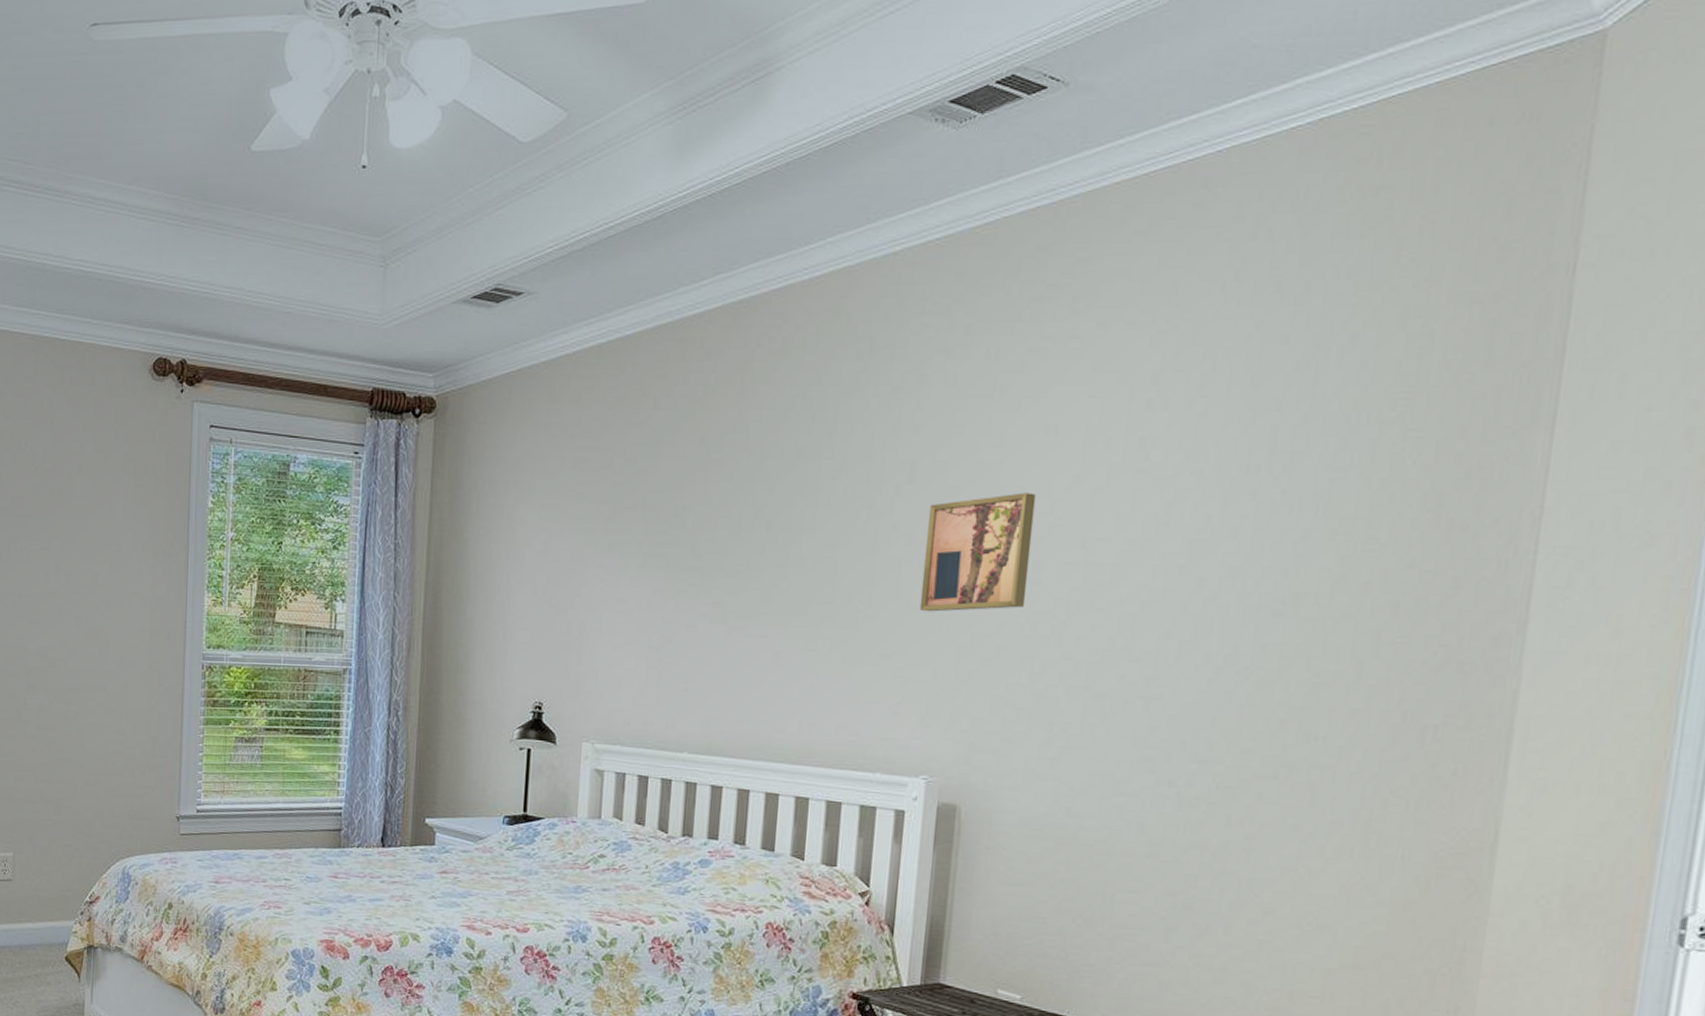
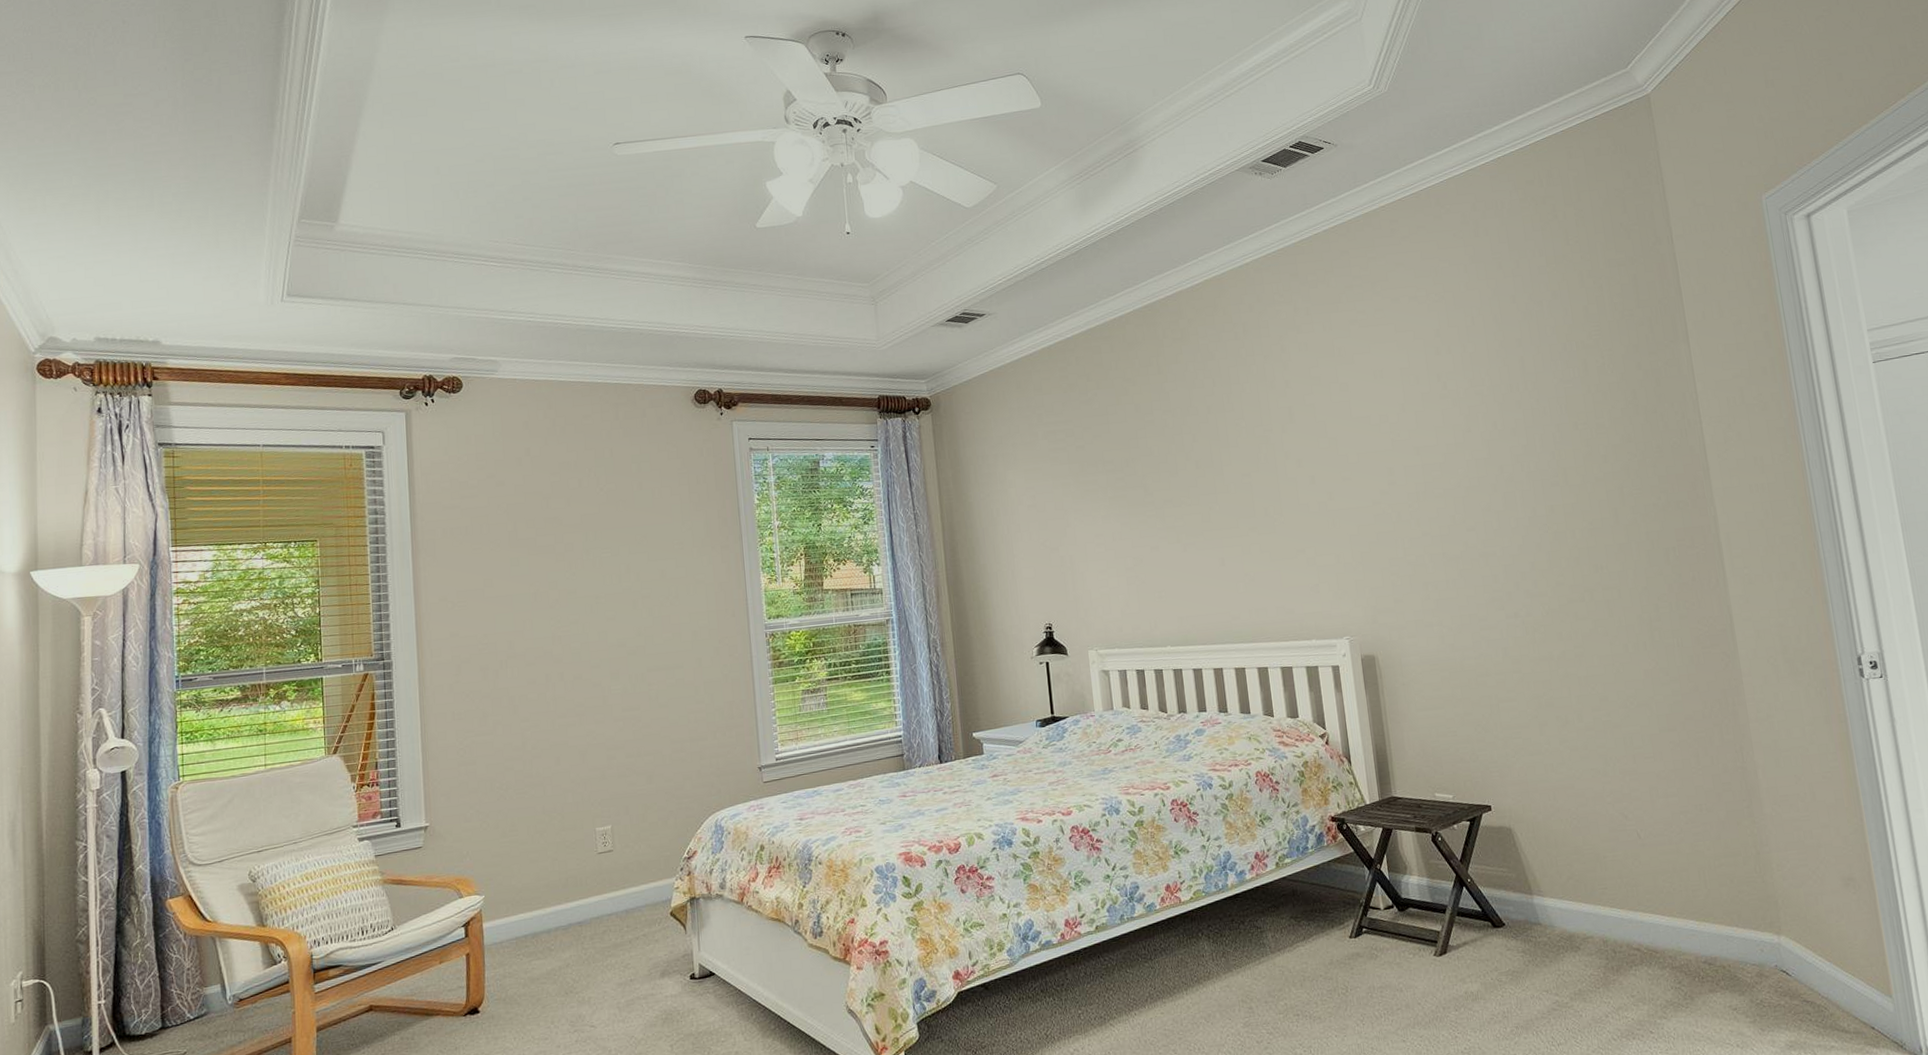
wall art: present [919,492,1036,612] -> none [1307,420,1389,514]

